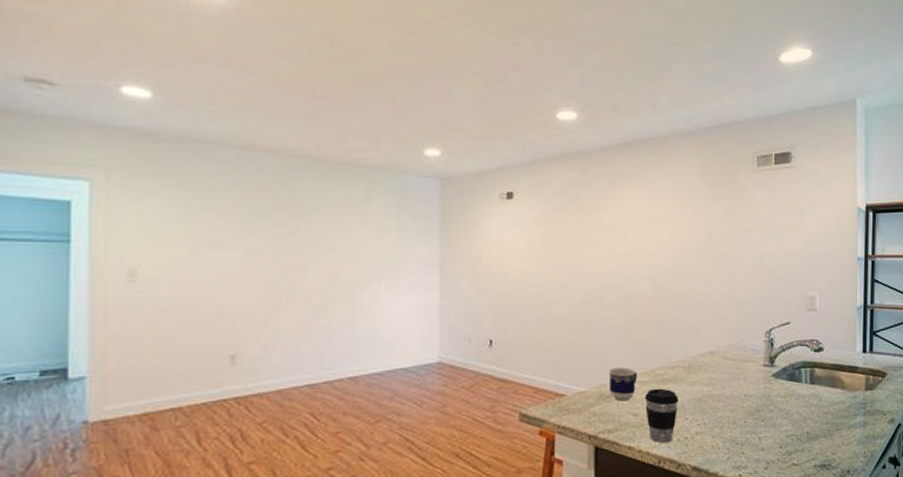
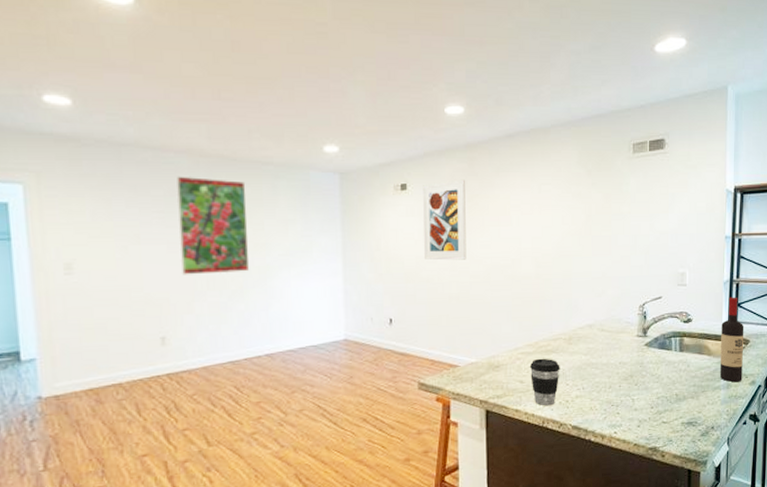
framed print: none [260,177,337,286] -> present [177,176,250,275]
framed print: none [529,189,577,277] -> present [423,179,467,260]
cup: present [608,367,637,401] -> none [497,340,523,370]
wine bottle: none [855,324,881,420] -> present [719,297,744,383]

